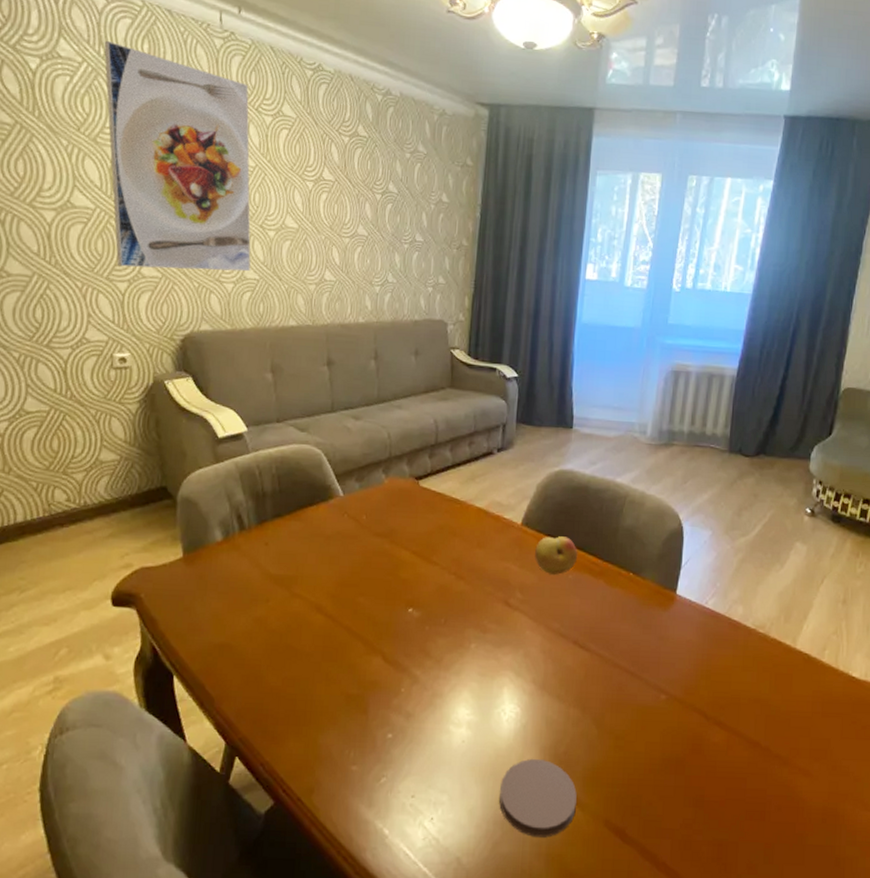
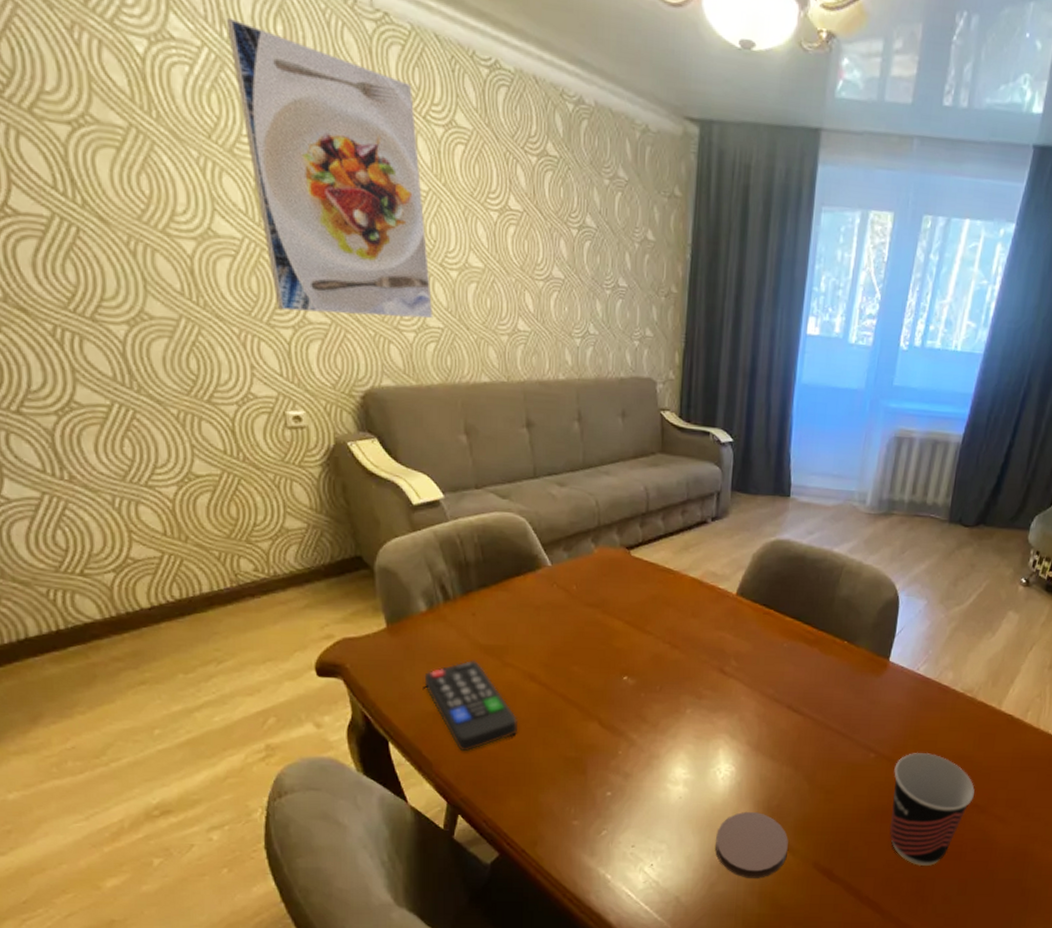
remote control: none [213,590,303,687] -> present [424,659,519,752]
fruit: present [535,536,578,575] -> none [750,606,794,643]
cup: none [685,693,774,828] -> present [889,752,975,867]

